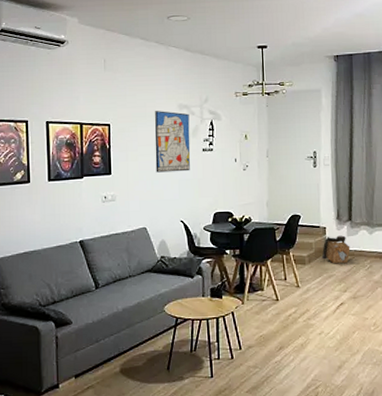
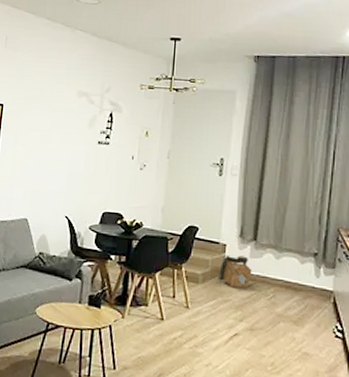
wall art: present [155,111,191,173] -> none [45,95,88,164]

